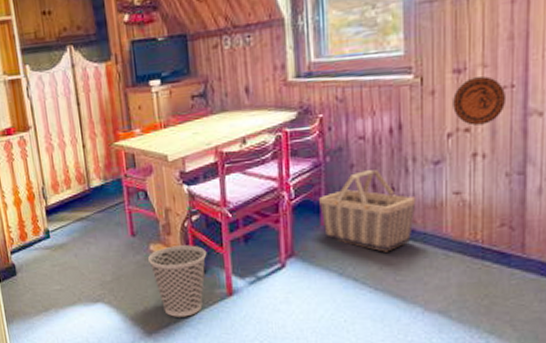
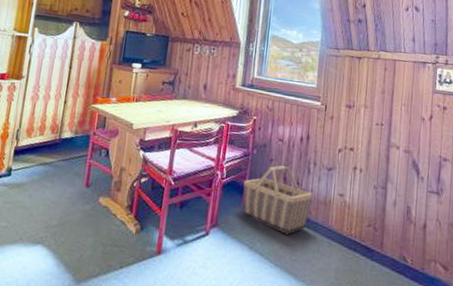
wastebasket: present [148,245,207,317] -> none [95,201,147,270]
decorative plate: present [453,76,507,126] -> none [344,113,378,148]

